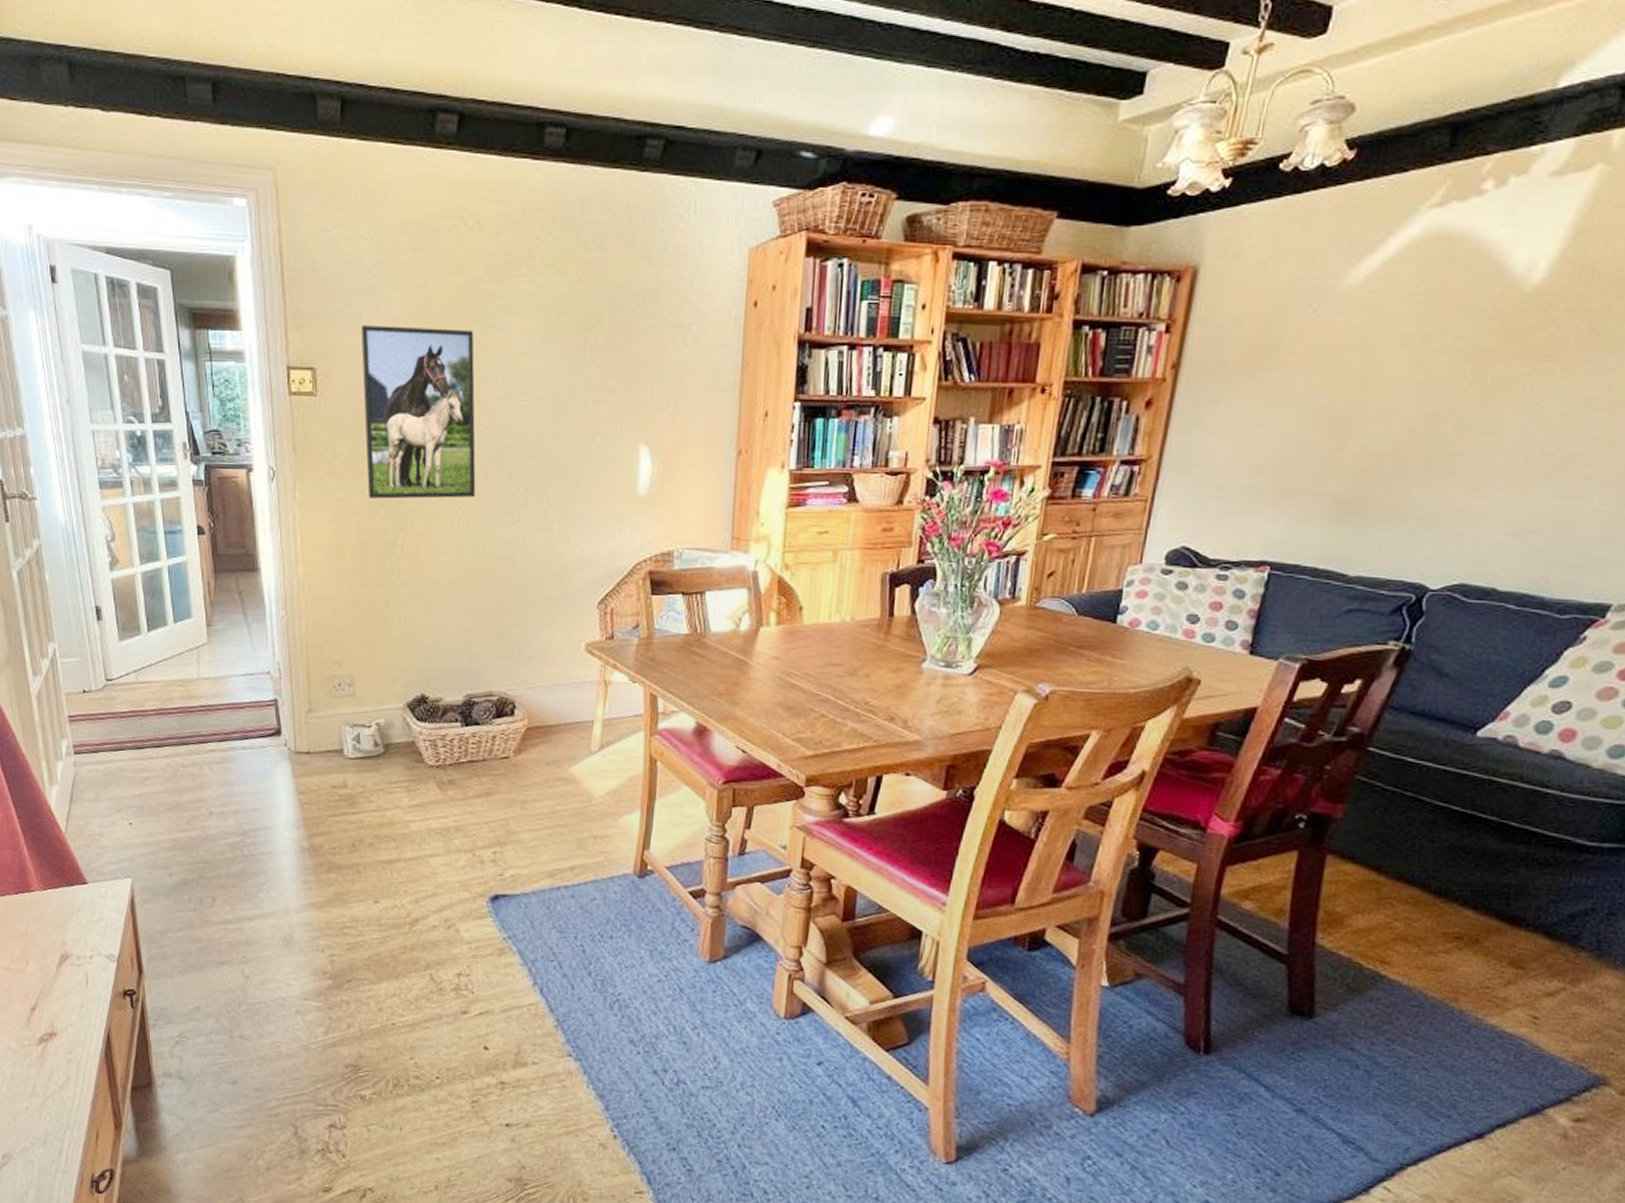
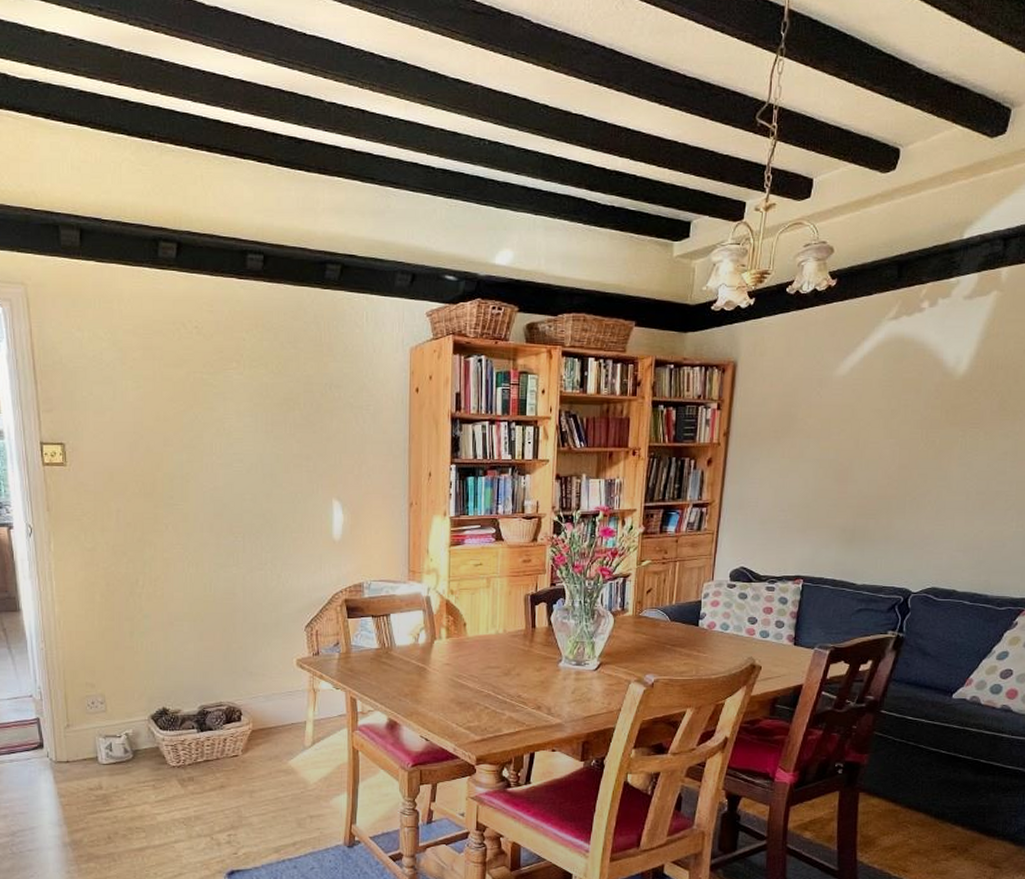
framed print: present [360,325,476,499] -> none [102,408,202,548]

